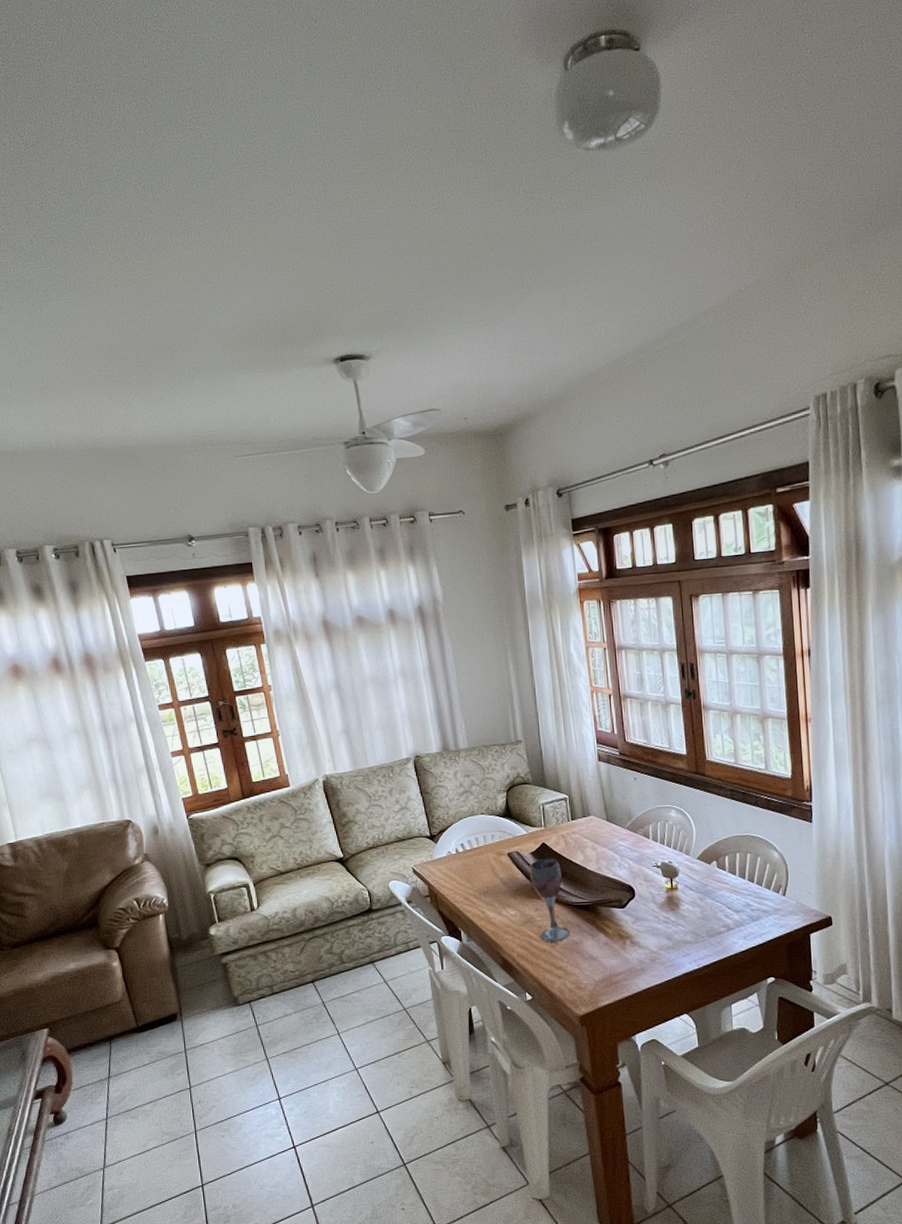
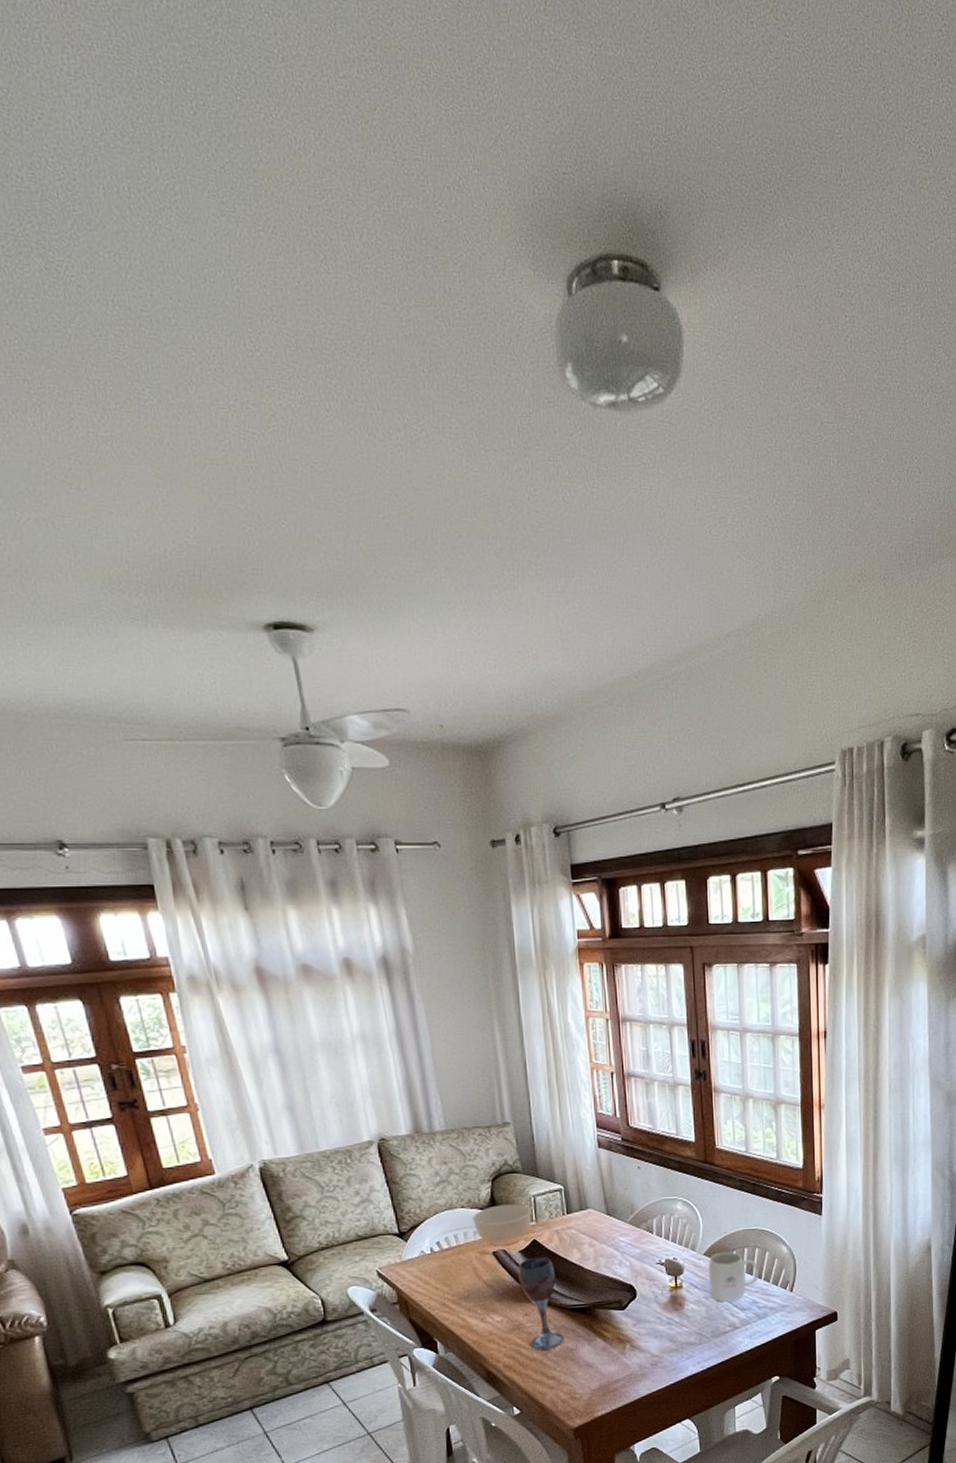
bowl: none [490,811,541,849] -> present [472,1204,532,1247]
mug: none [702,856,752,904] -> present [708,1251,760,1302]

